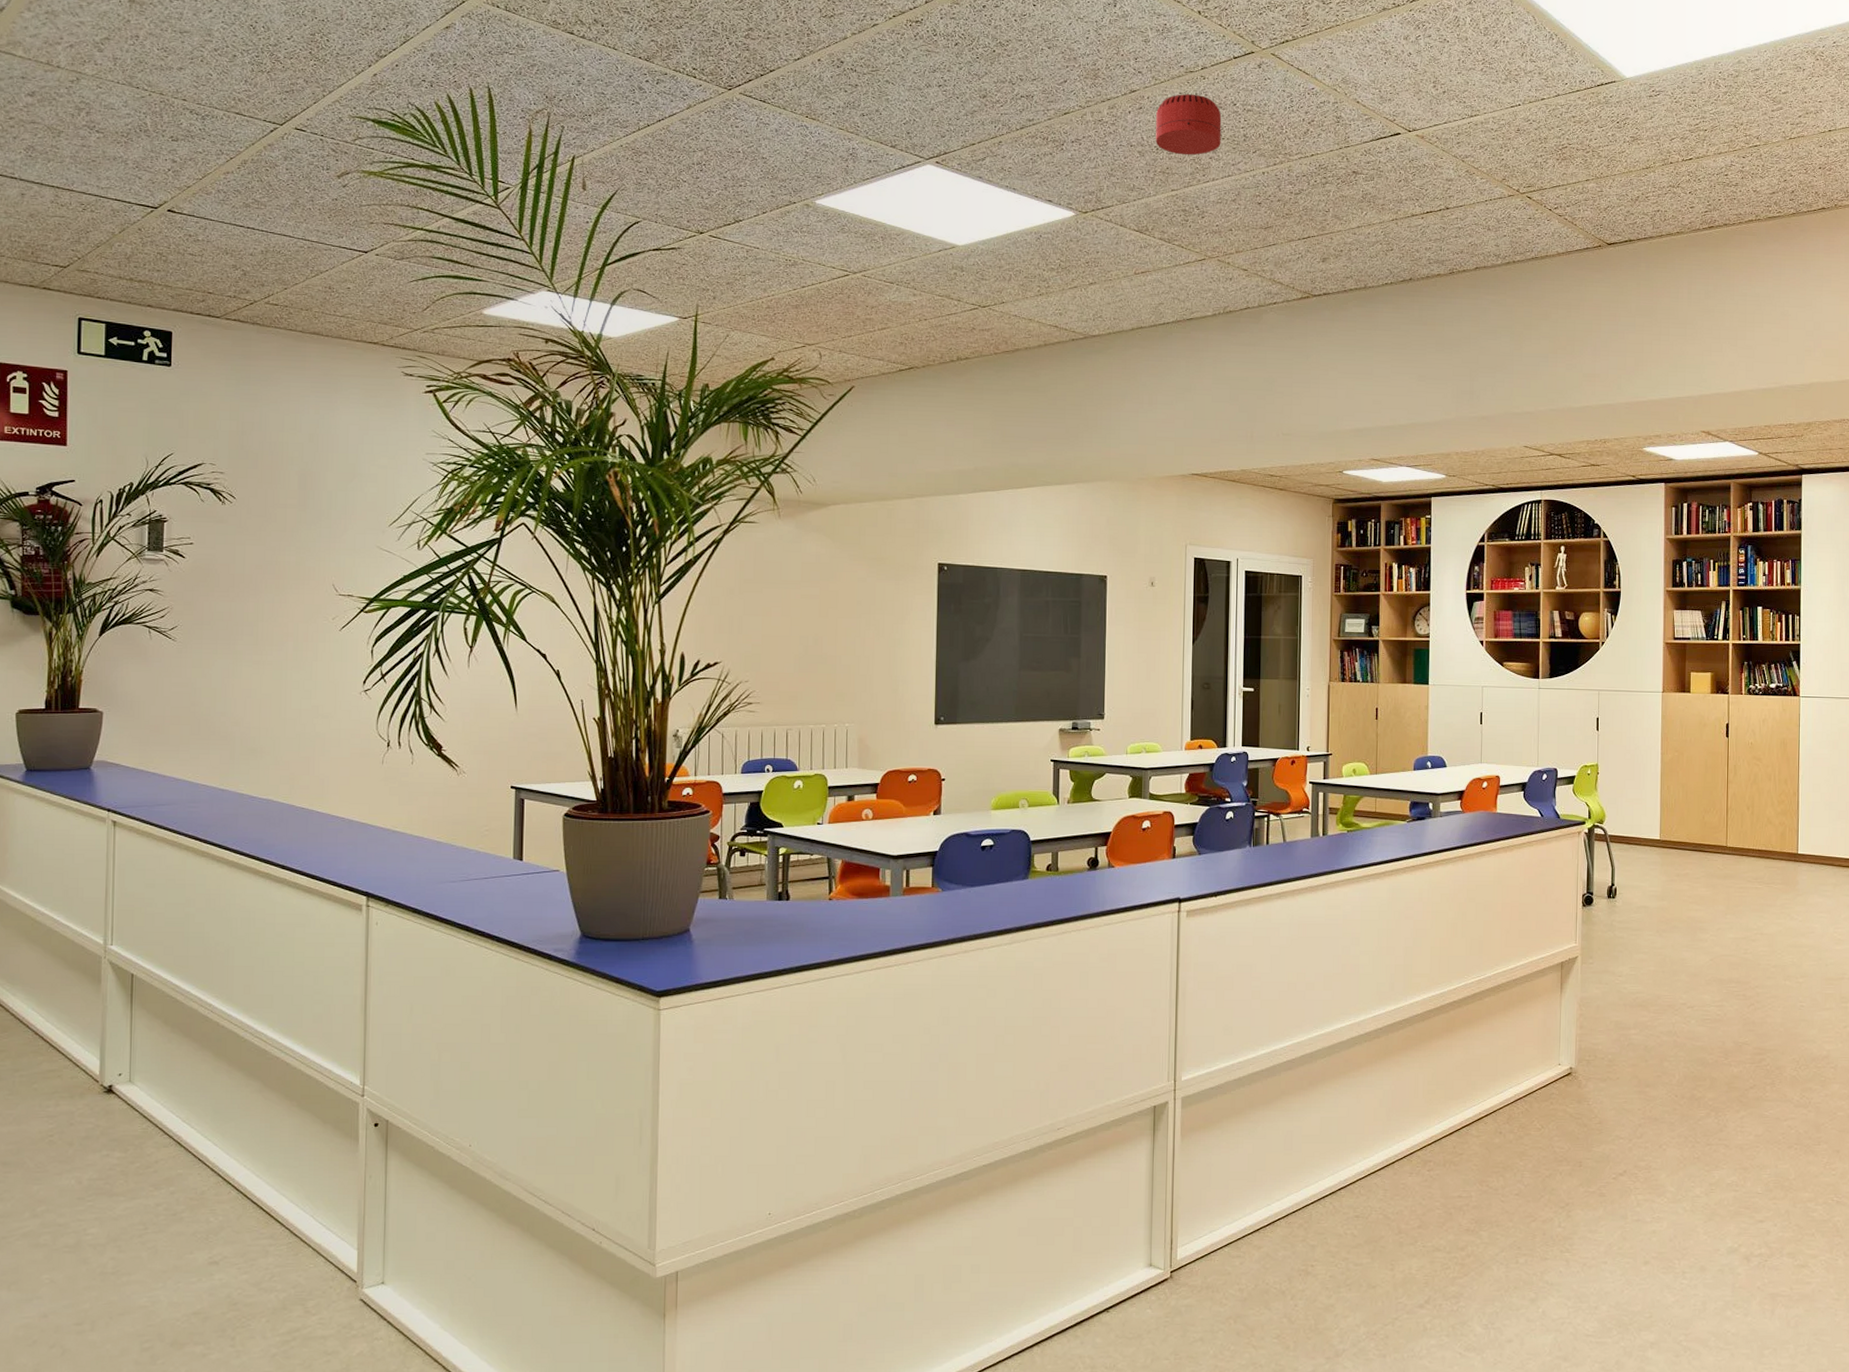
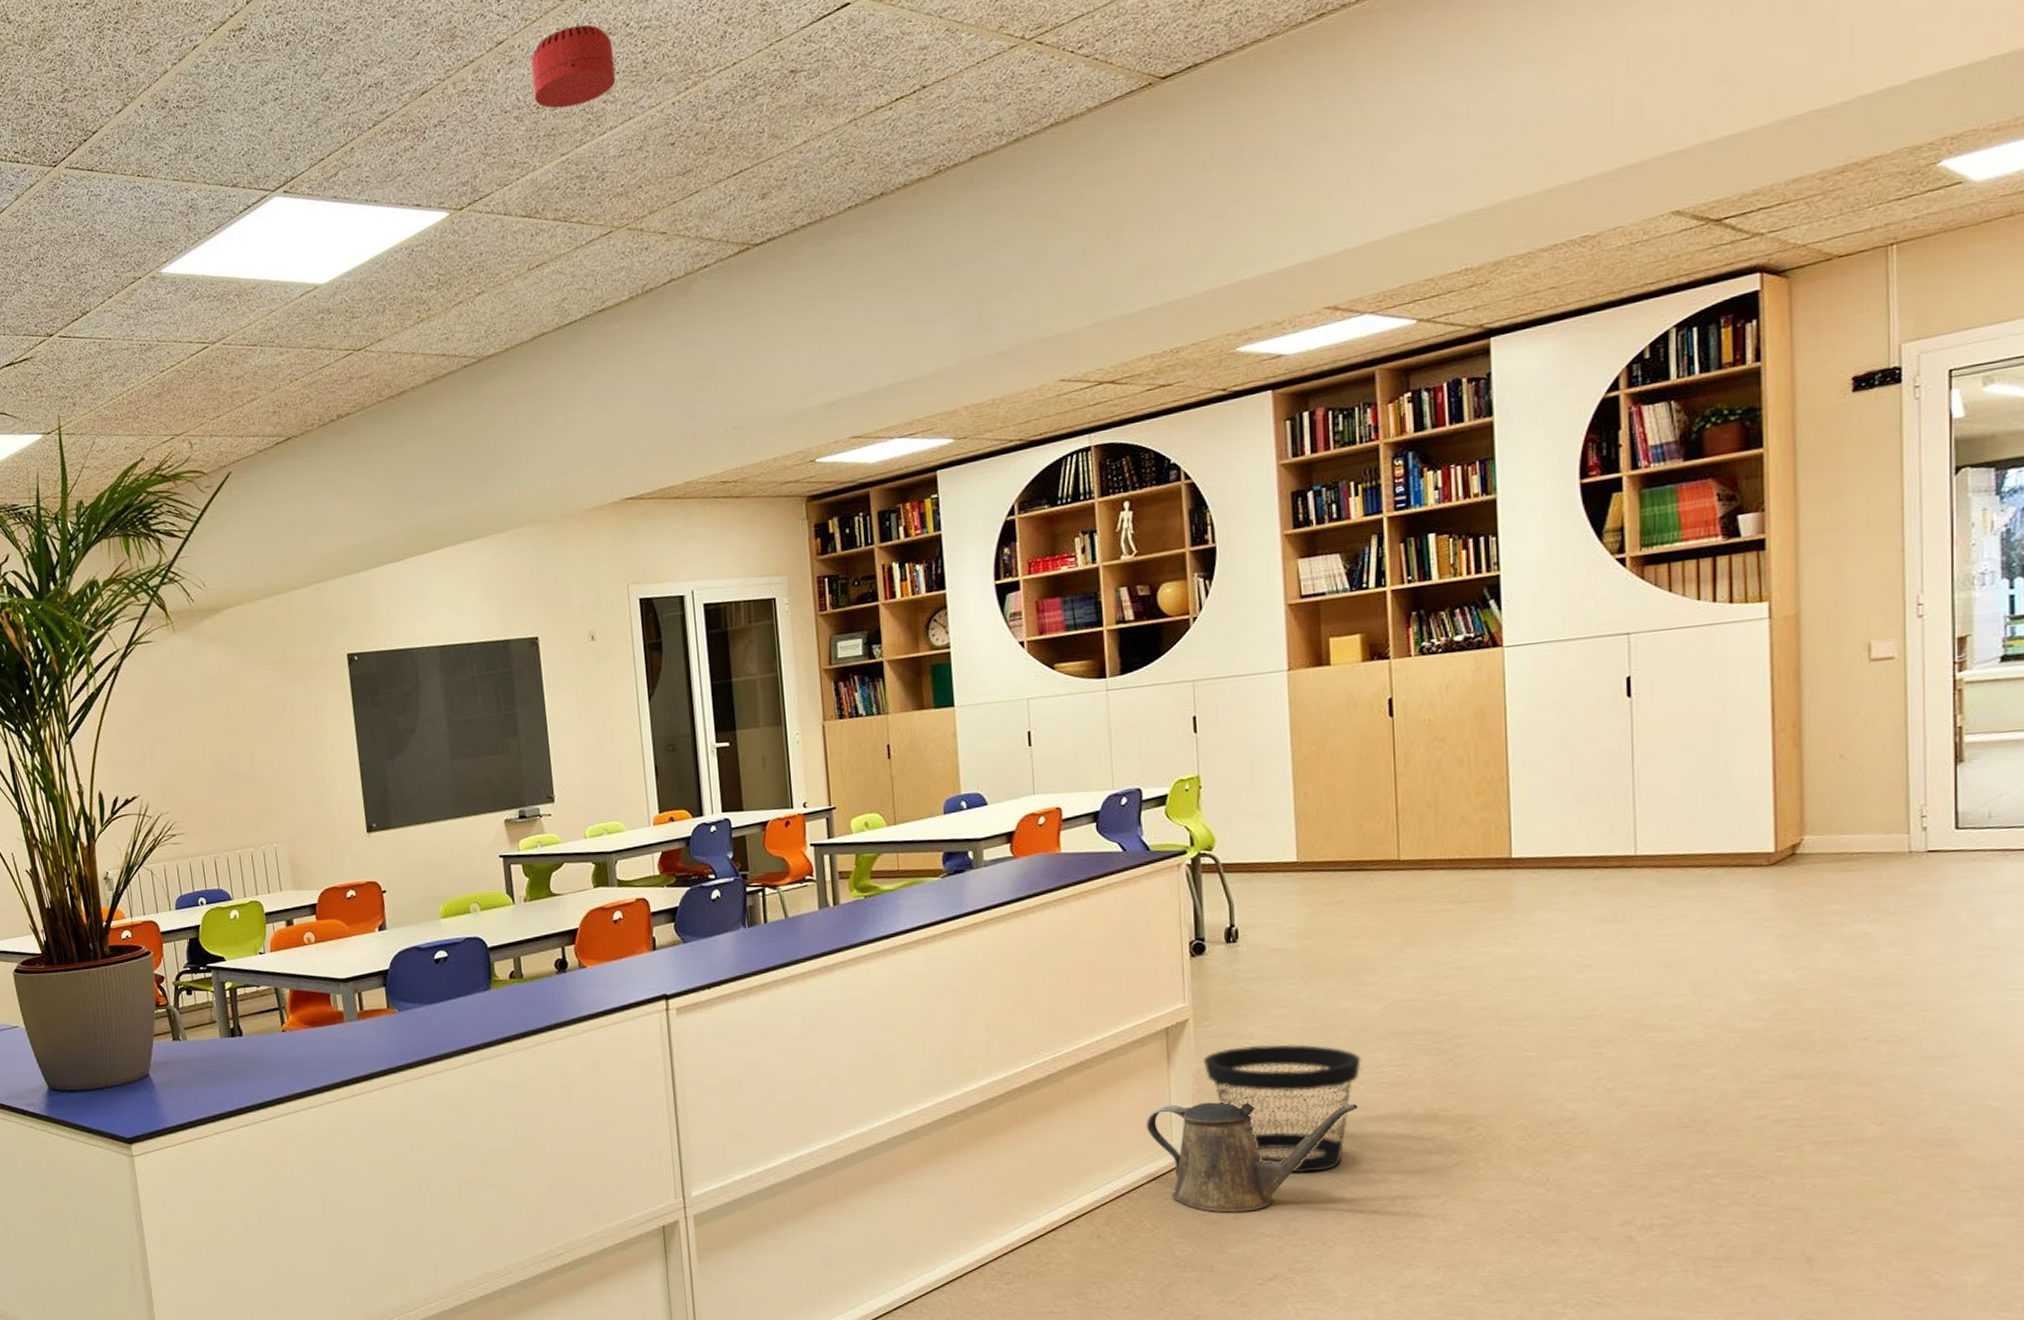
watering can: none [1542,1025,1690,1117] -> present [1146,1102,1358,1213]
wastebasket: none [1585,981,1694,1089] -> present [1203,1044,1361,1174]

